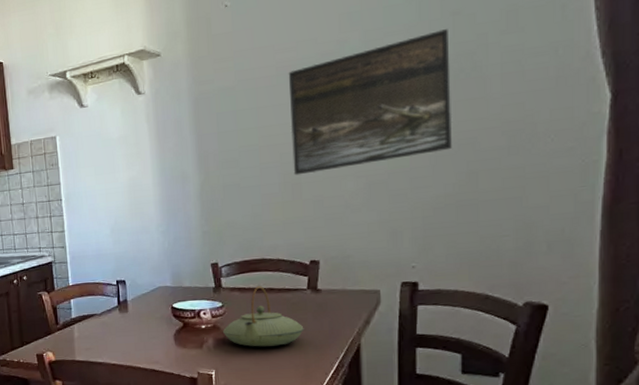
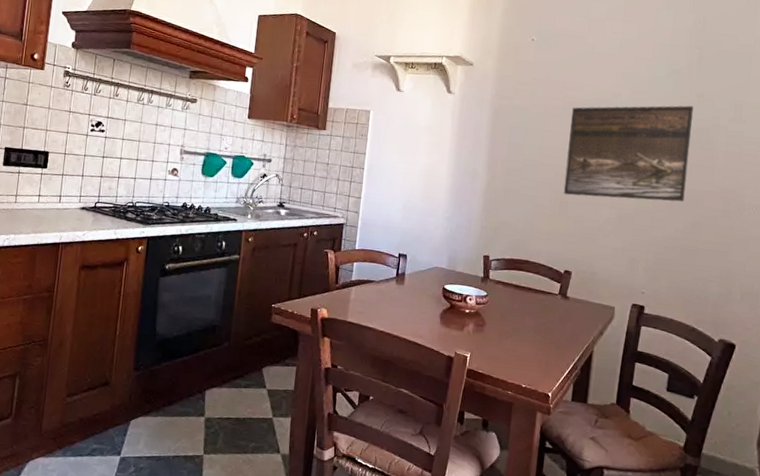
teapot: present [222,285,304,347] -> none [482,283,551,341]

